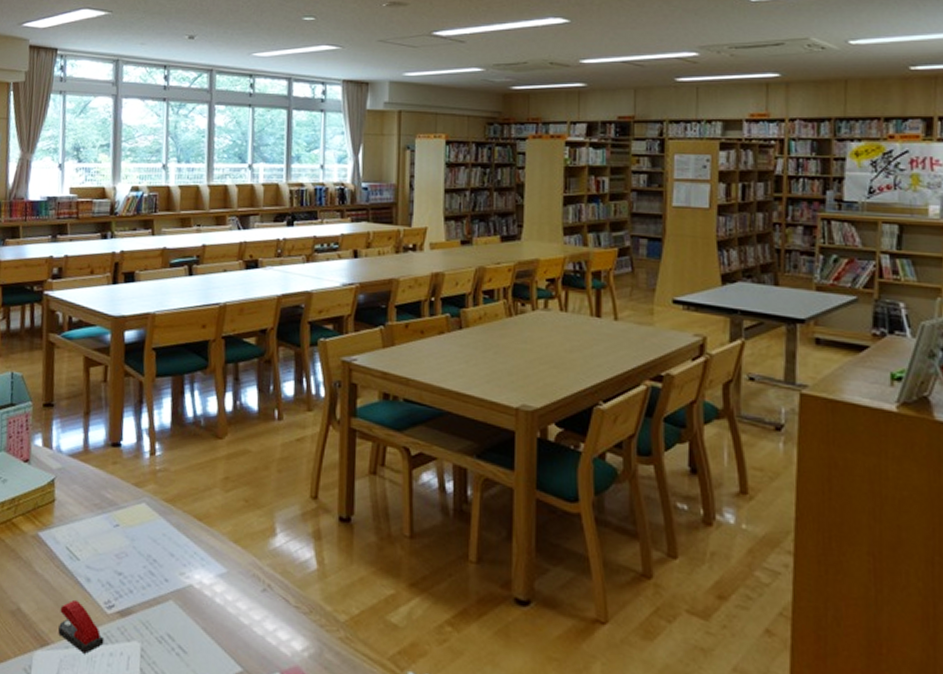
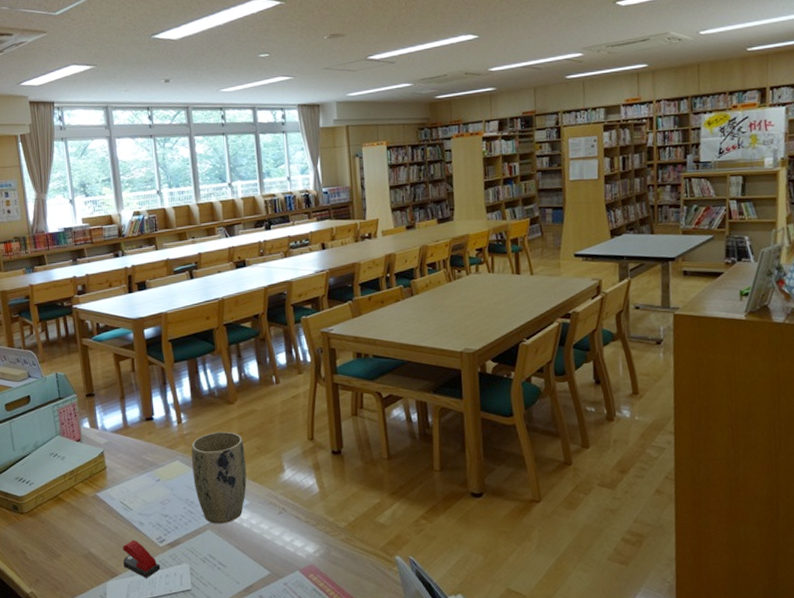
plant pot: none [160,472,229,595] -> present [191,431,247,524]

